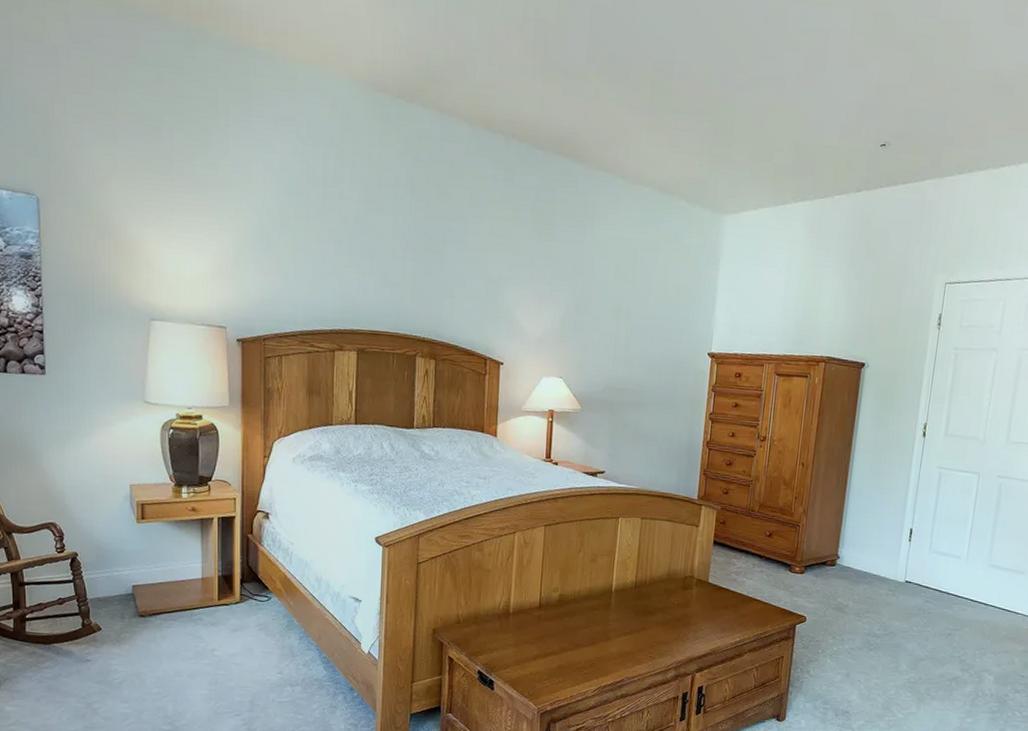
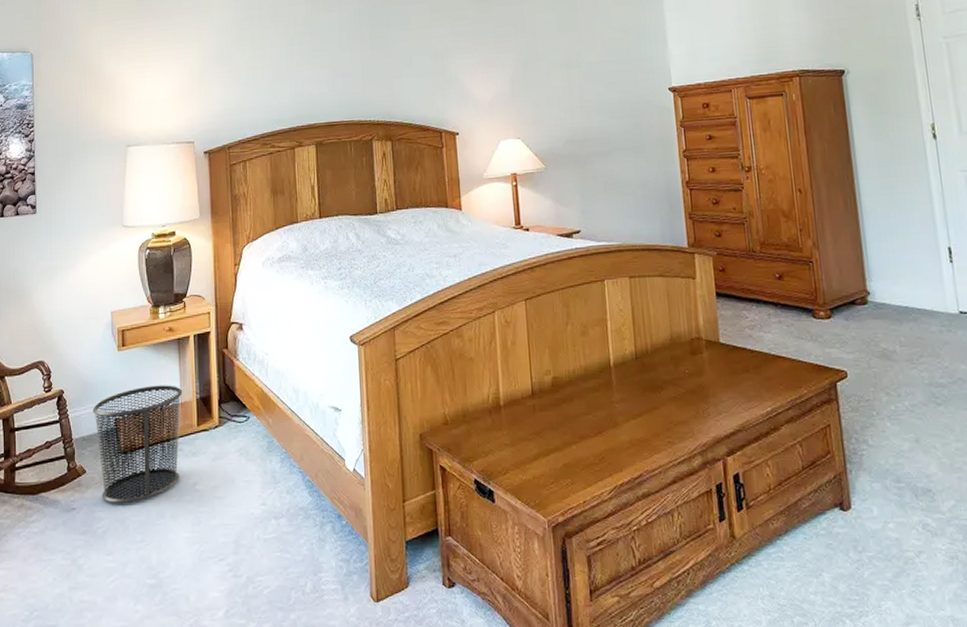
waste bin: none [109,559,205,661] -> present [92,385,183,504]

